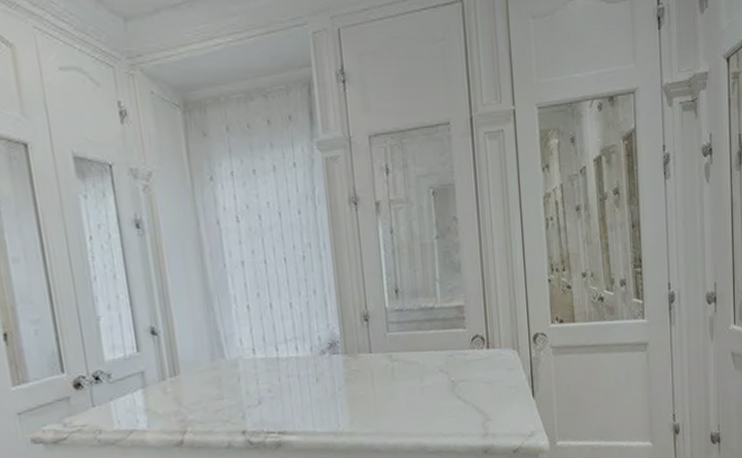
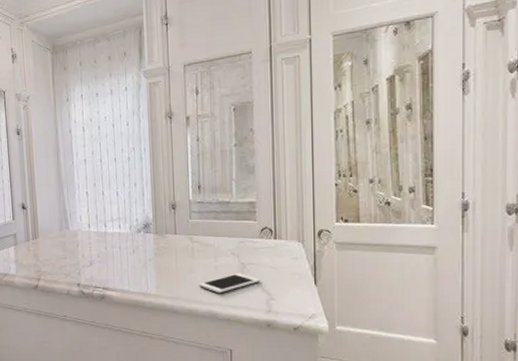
cell phone: none [403,393,475,421] -> present [199,273,261,294]

